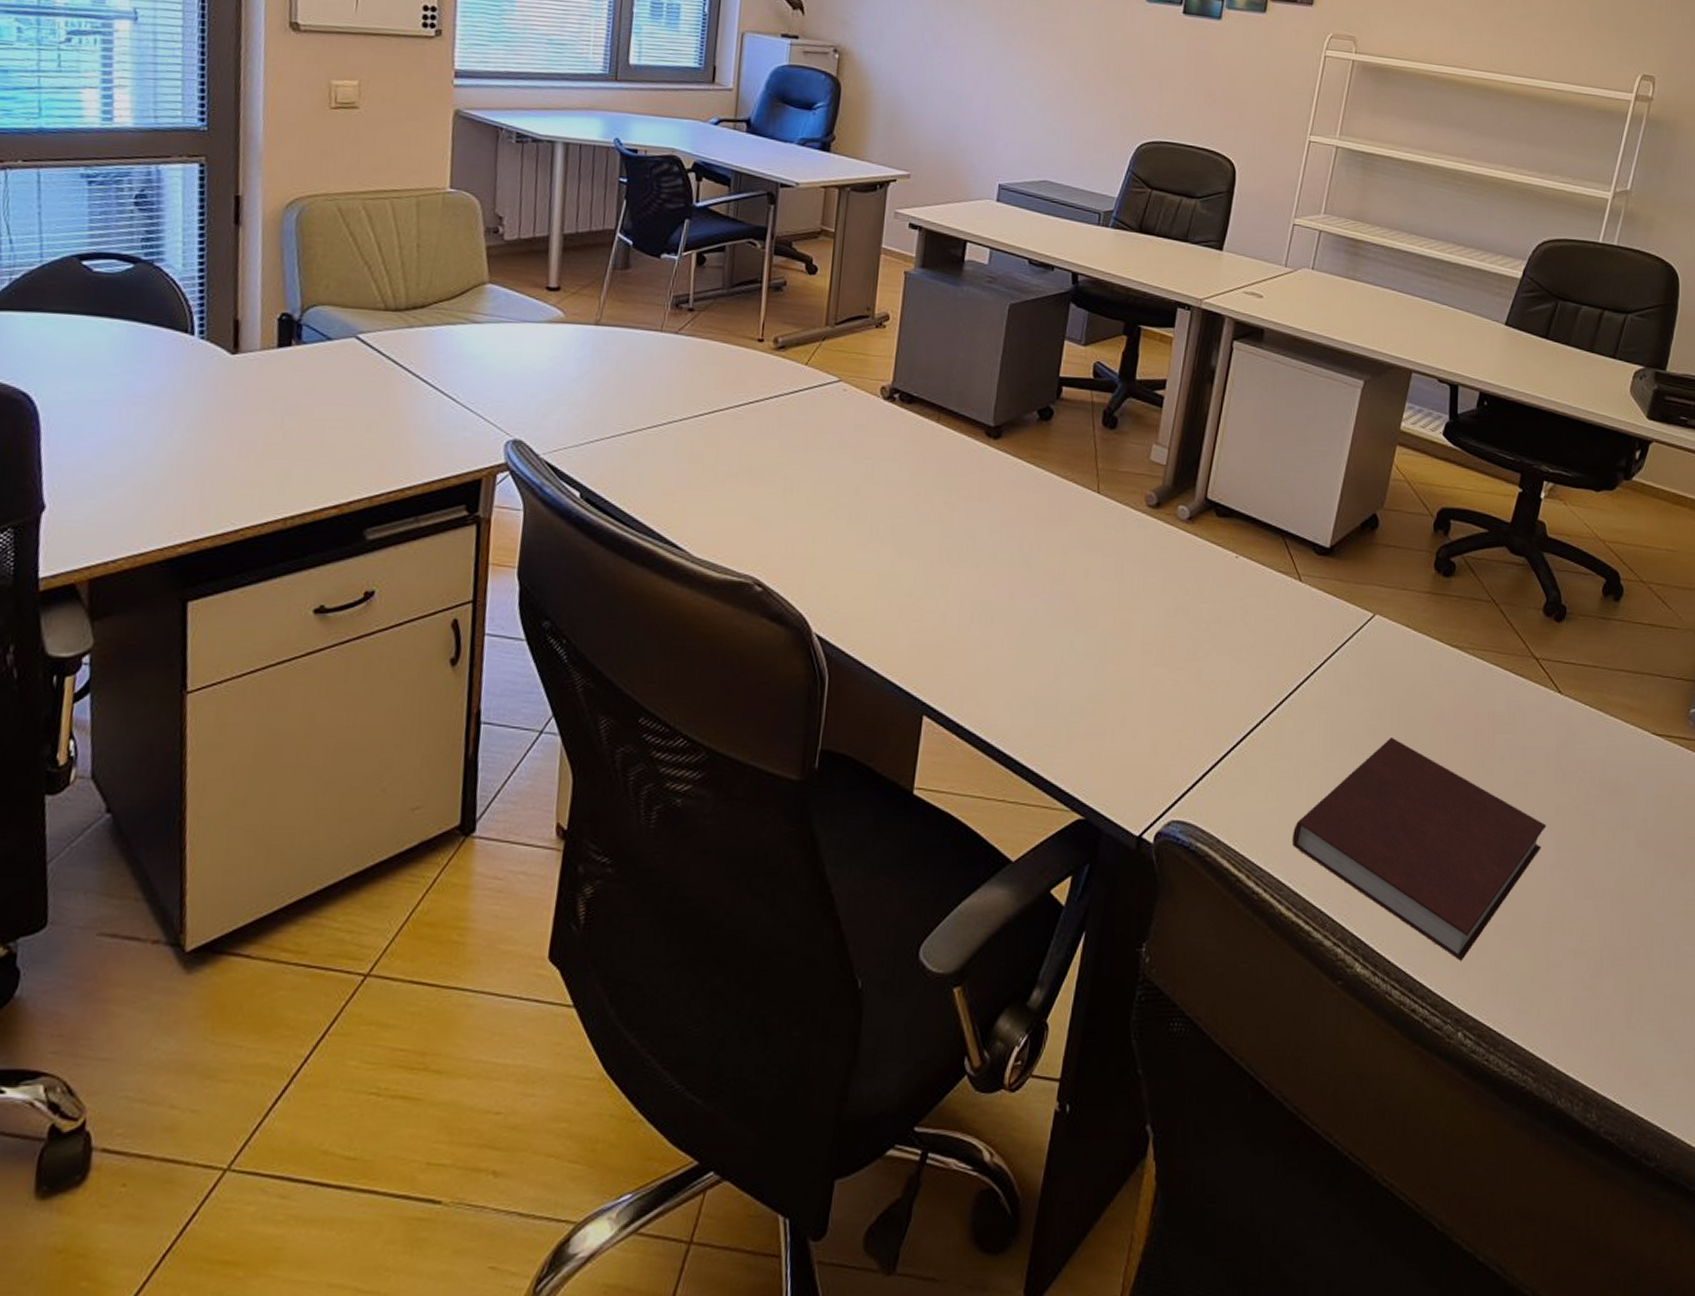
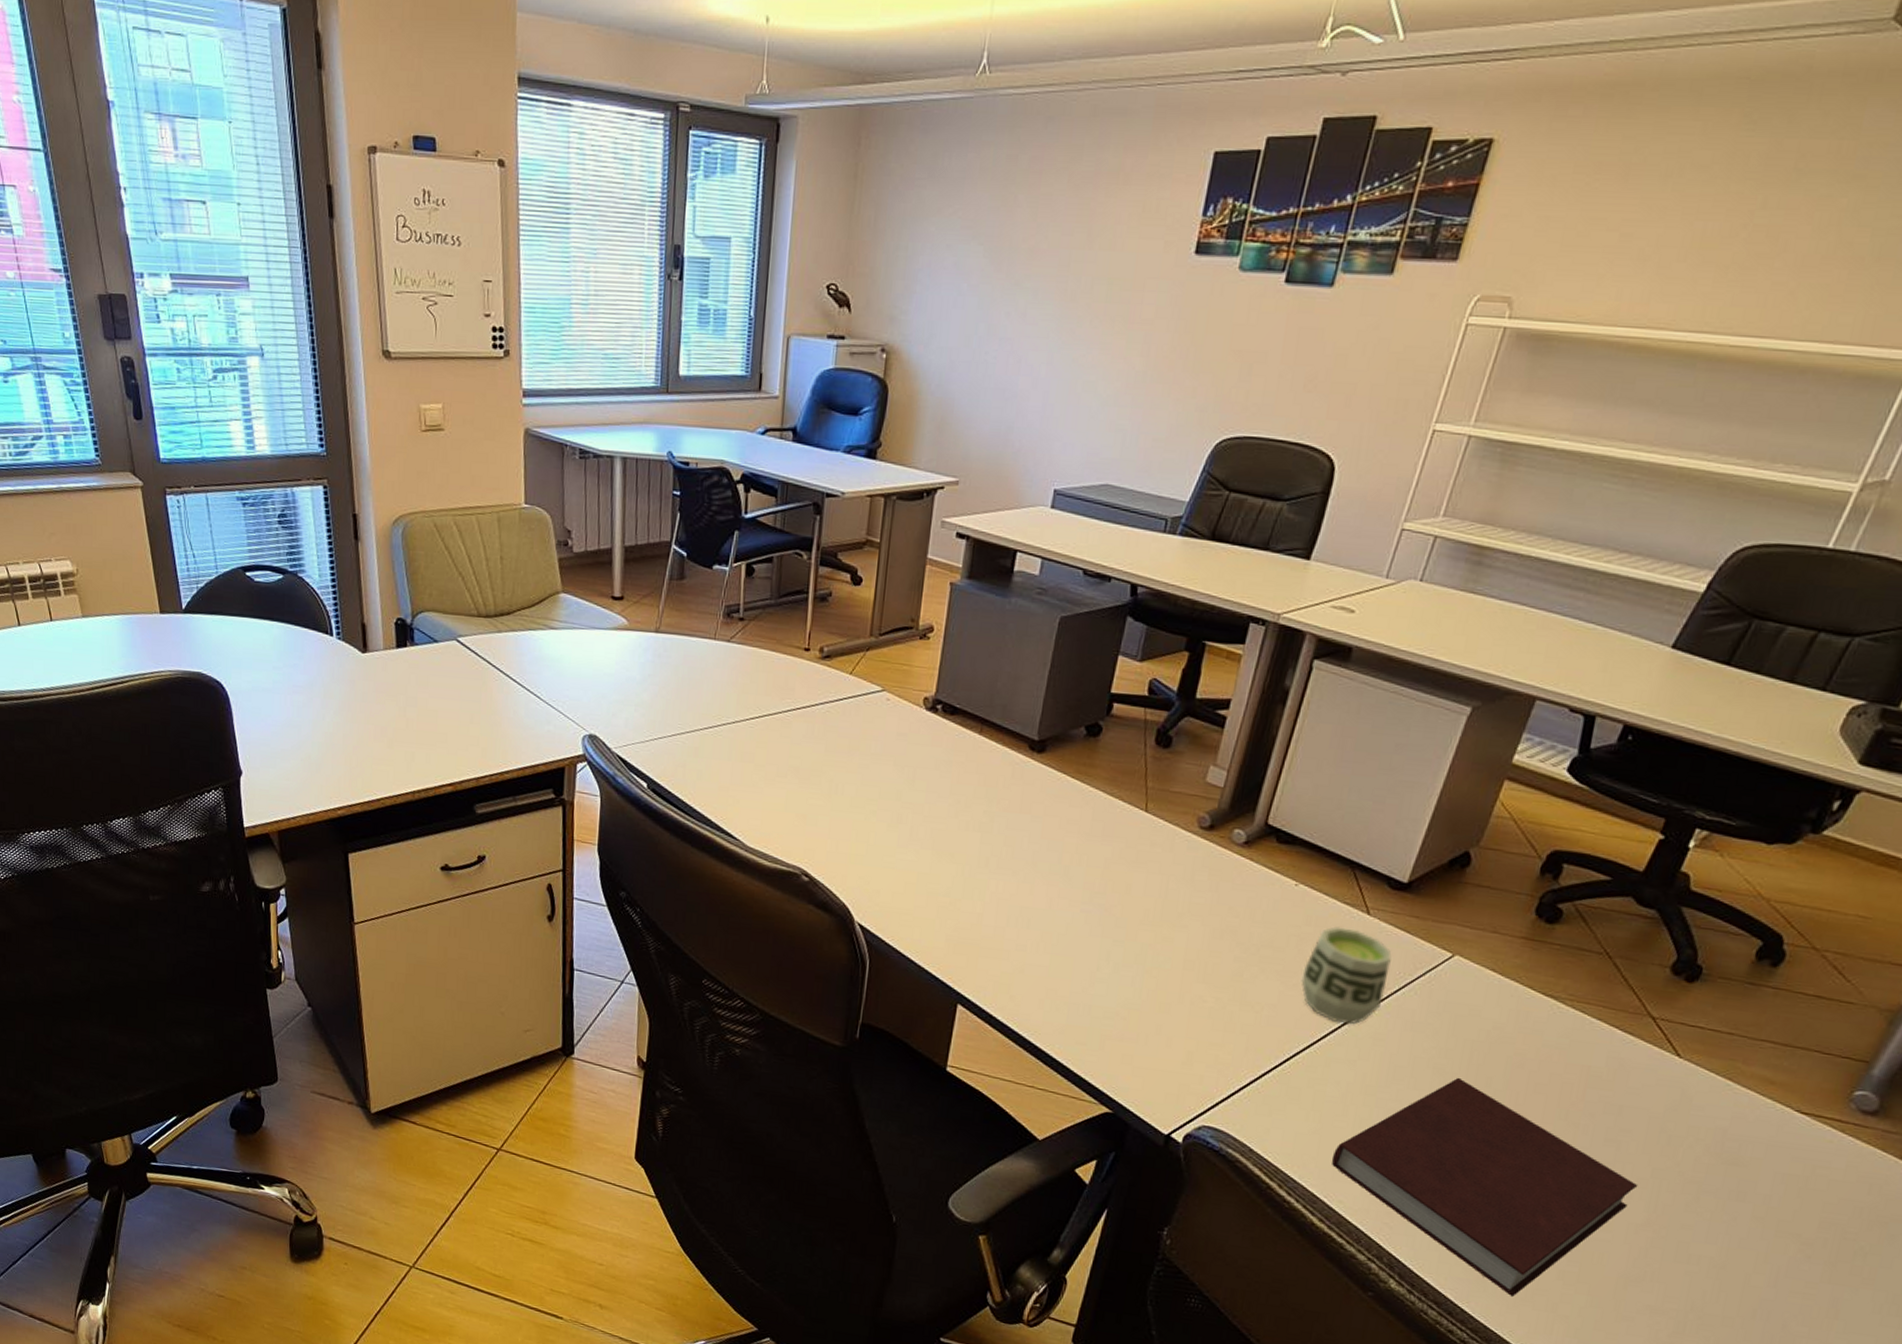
cup: none [1249,596,1324,694] -> present [1301,927,1392,1025]

